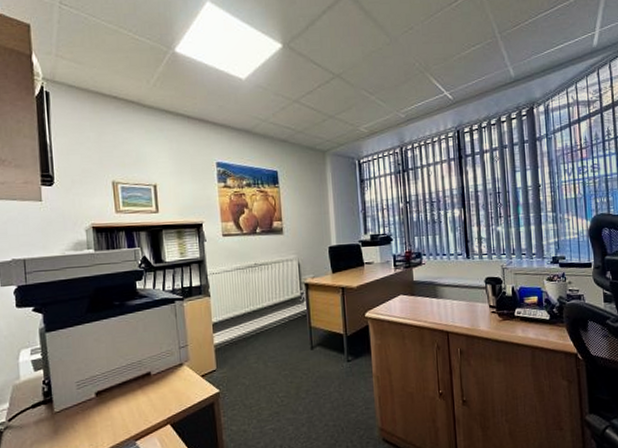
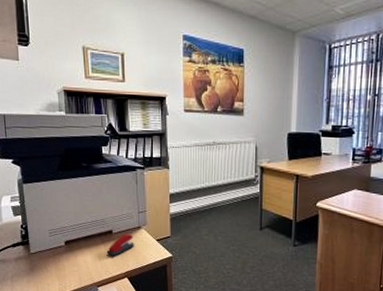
stapler: none [144,373,176,402] -> present [106,233,134,257]

